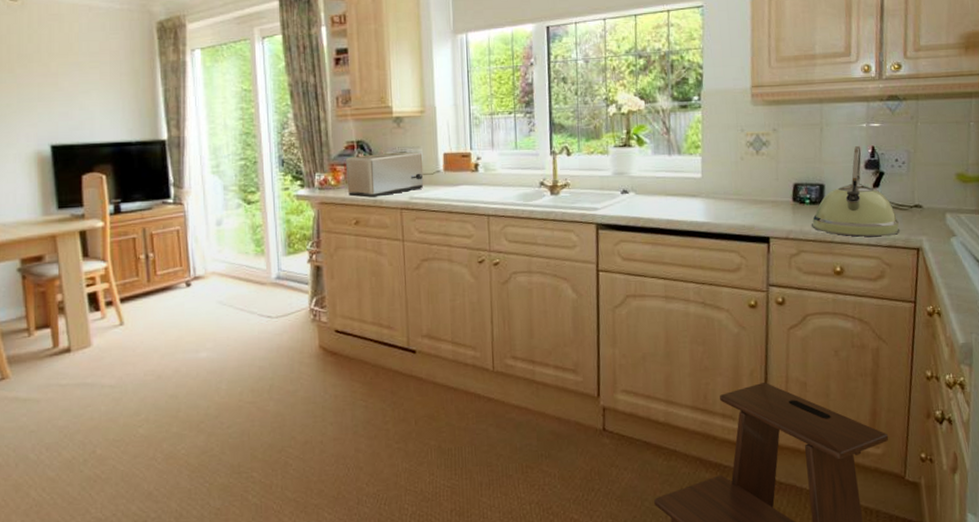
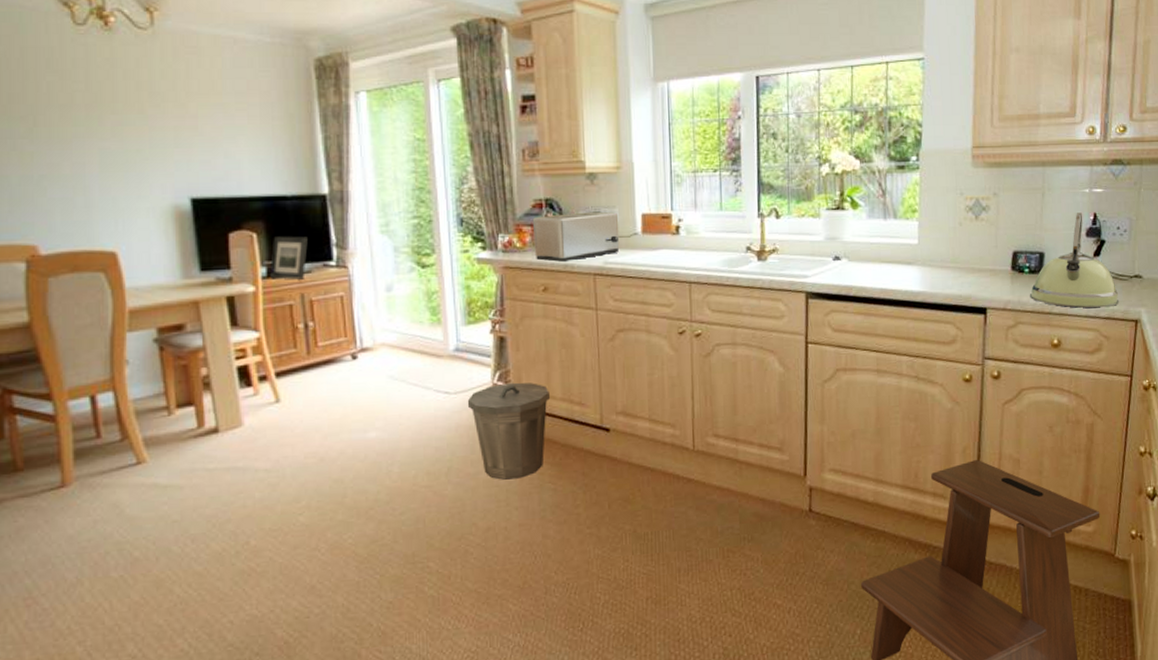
picture frame: none [116,177,149,216] -> present [269,236,308,280]
trash can: none [287,307,362,397] -> present [467,382,551,480]

